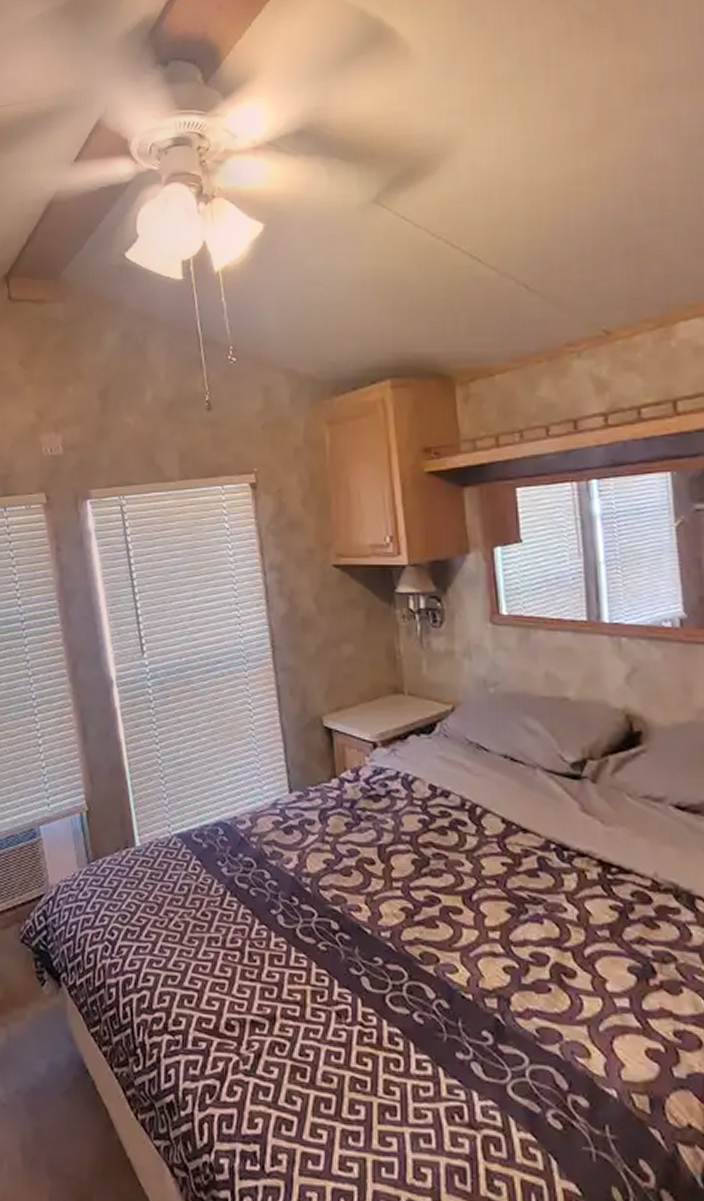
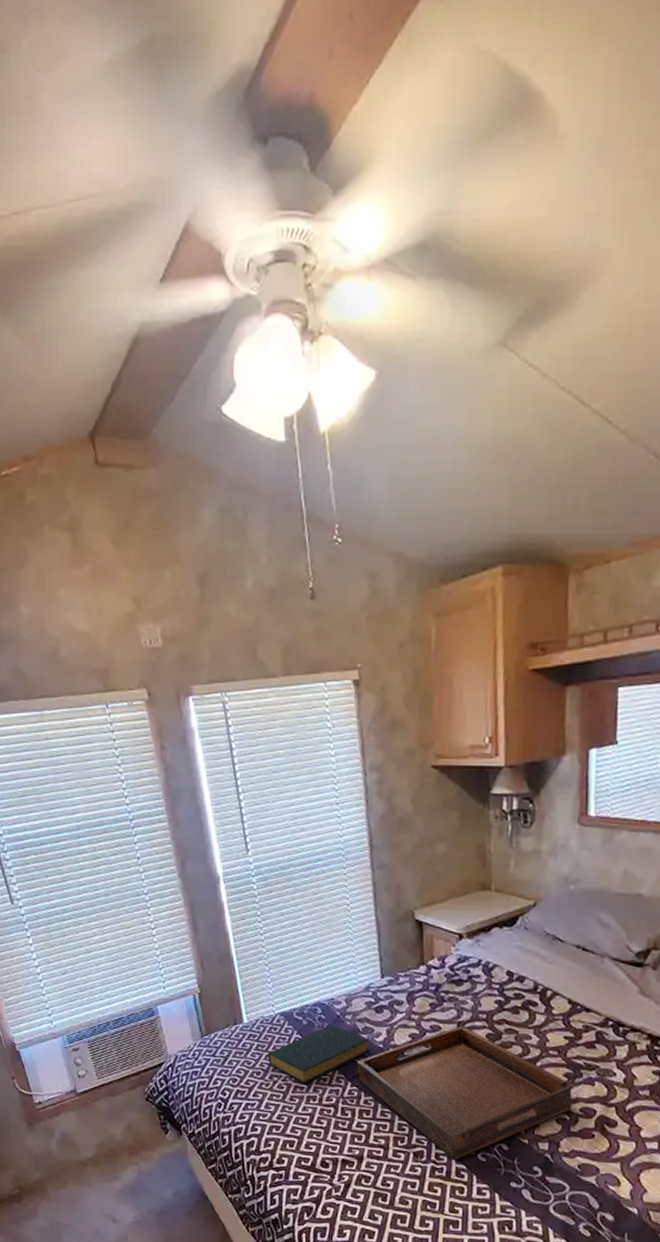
hardback book: none [162,848,279,922] -> present [267,1024,369,1084]
serving tray: none [264,850,520,1021] -> present [356,1026,573,1160]

